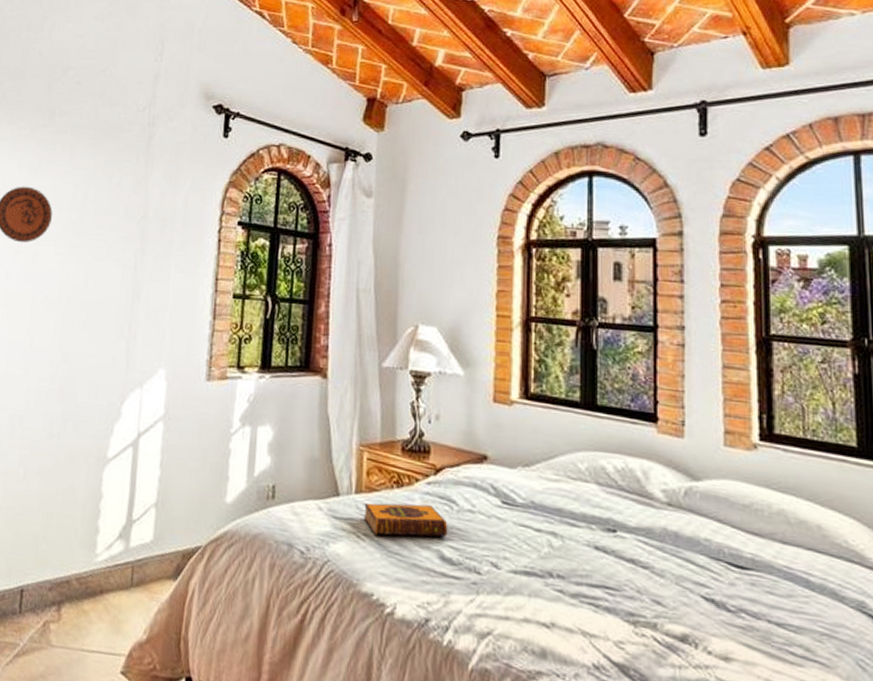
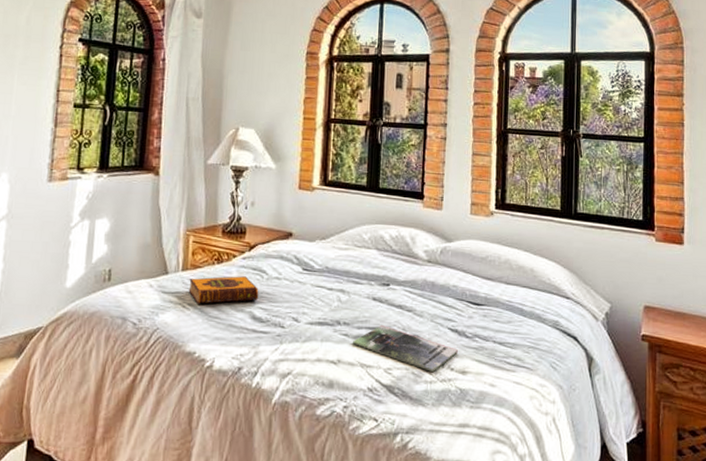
magazine: none [570,583,716,655] -> present [353,325,458,373]

